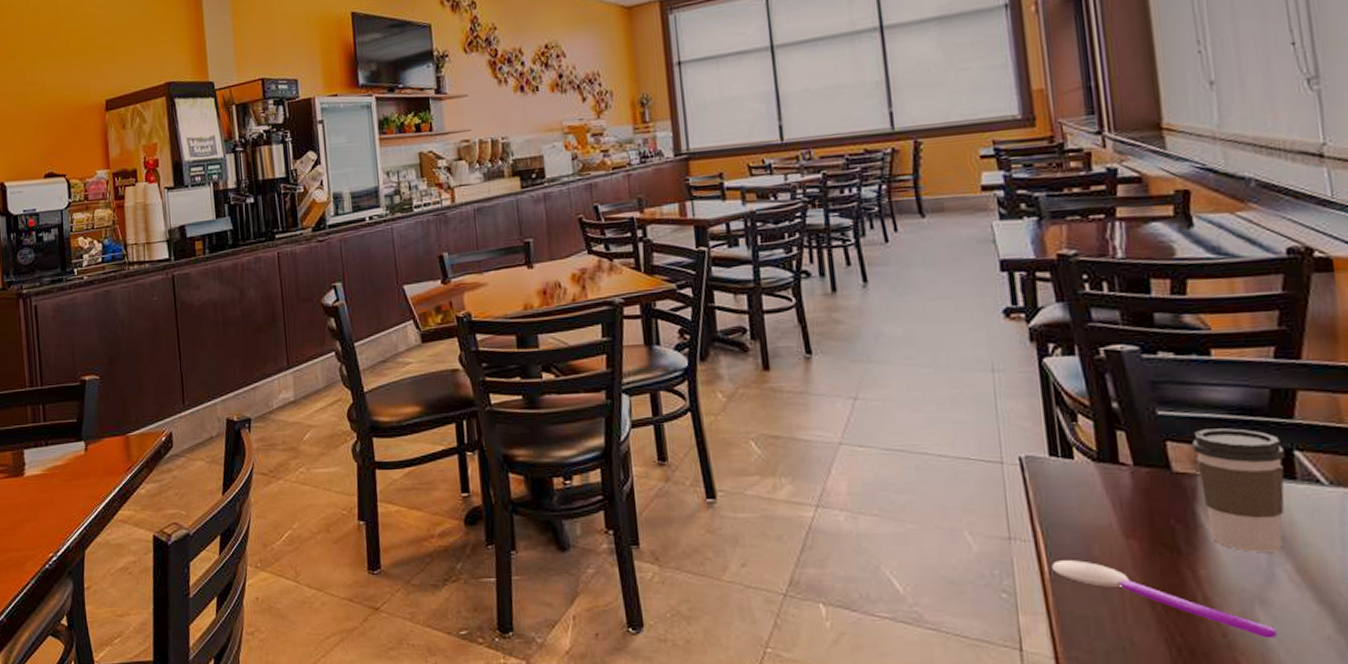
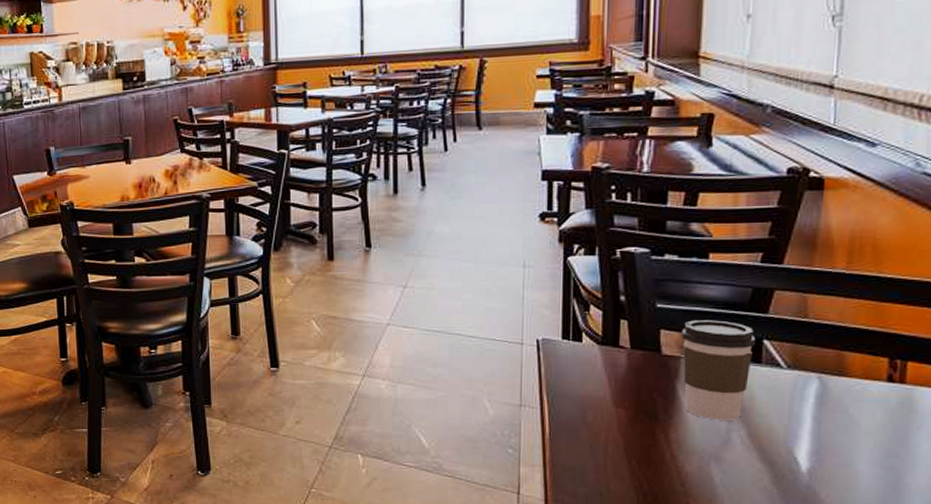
spoon: present [1052,560,1278,639] -> none [552,424,725,488]

